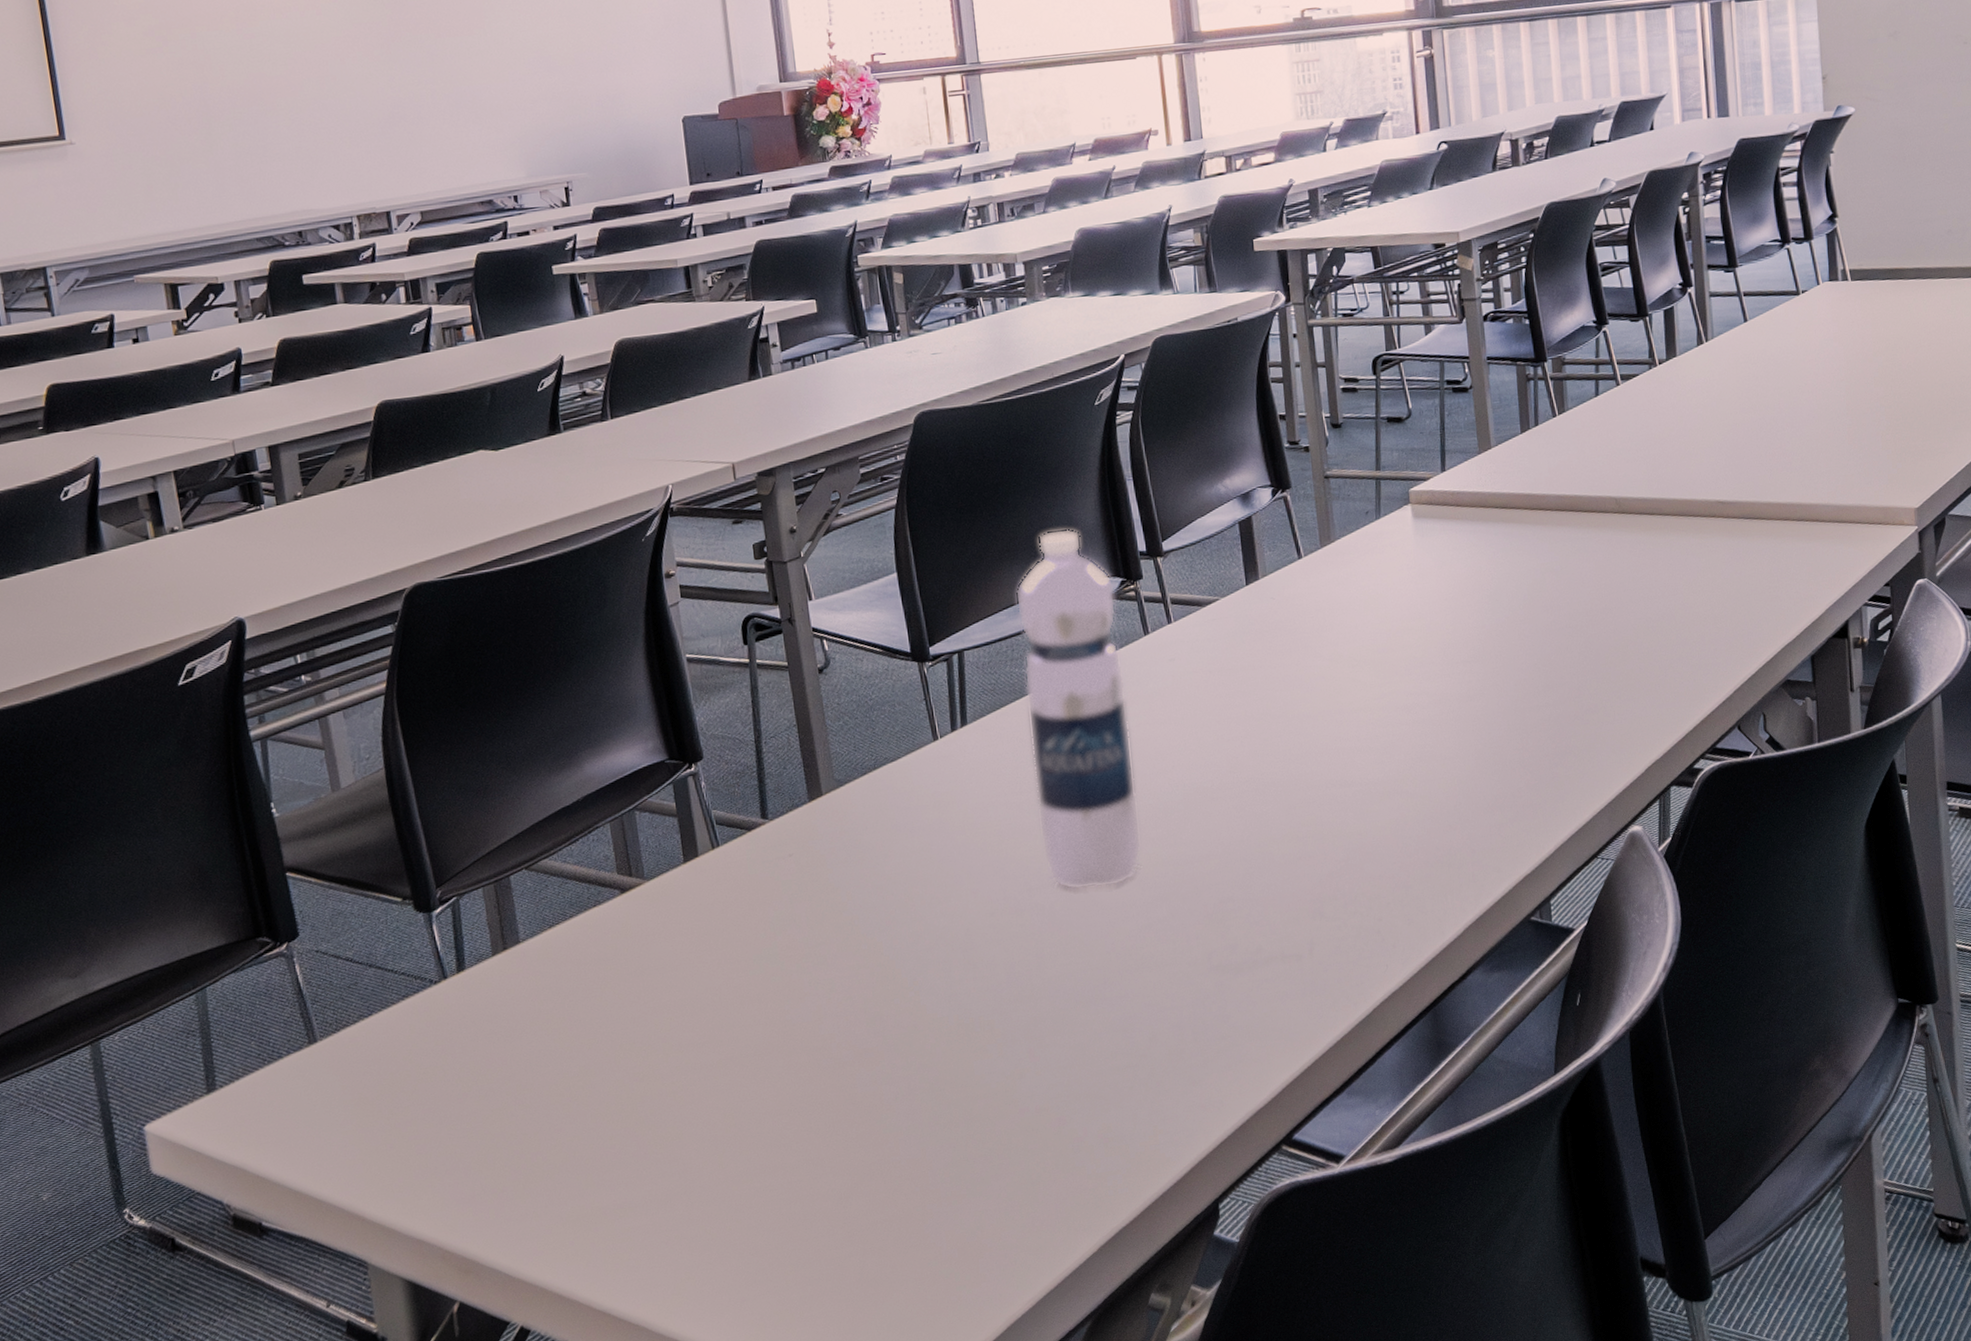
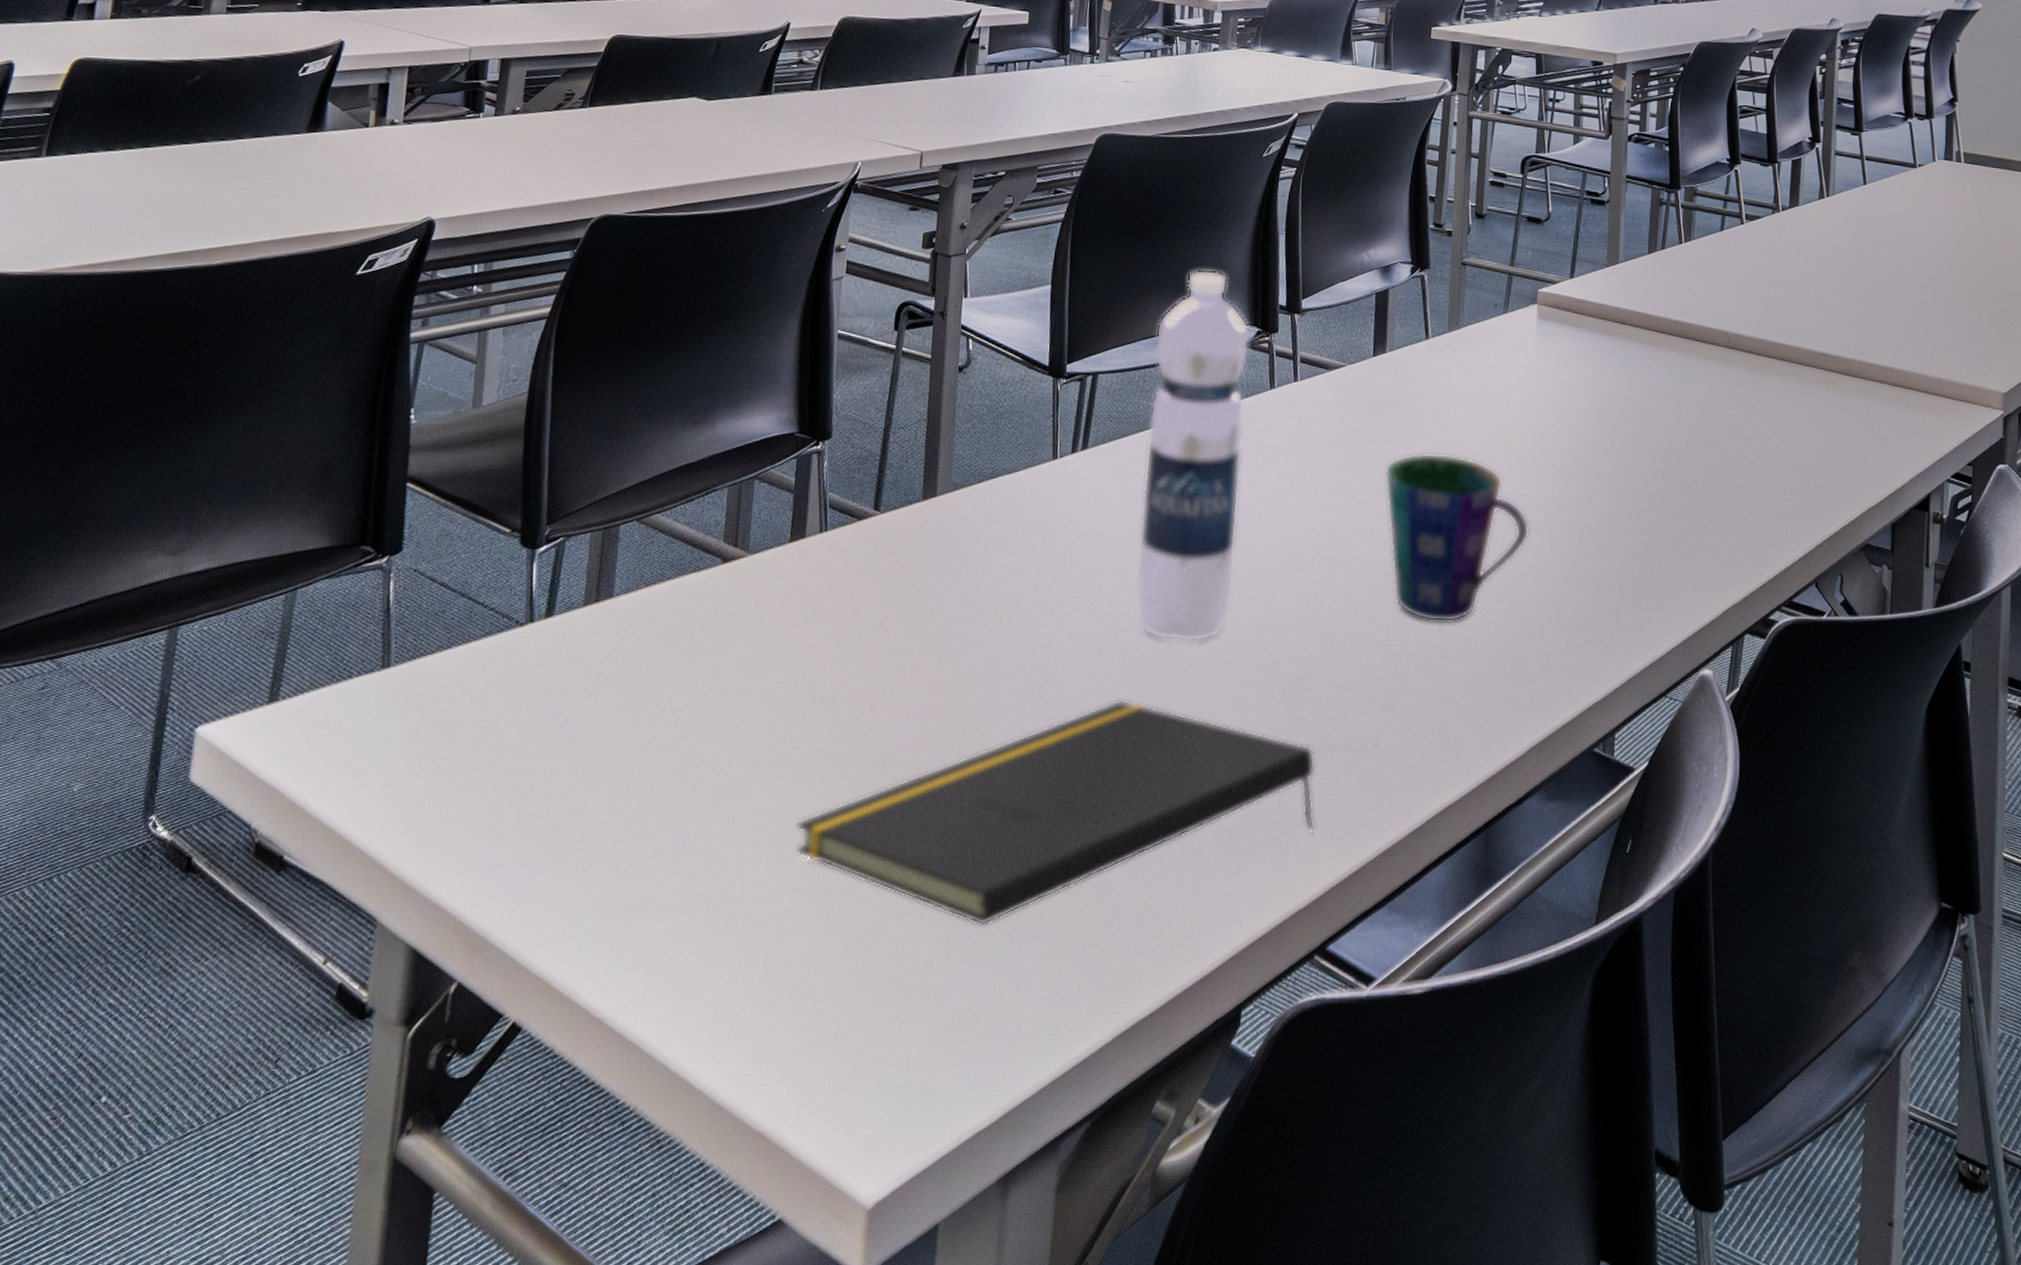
notepad: none [750,950,1263,1174] -> present [795,700,1315,926]
cup: none [1276,667,1436,829] -> present [1384,453,1530,623]

